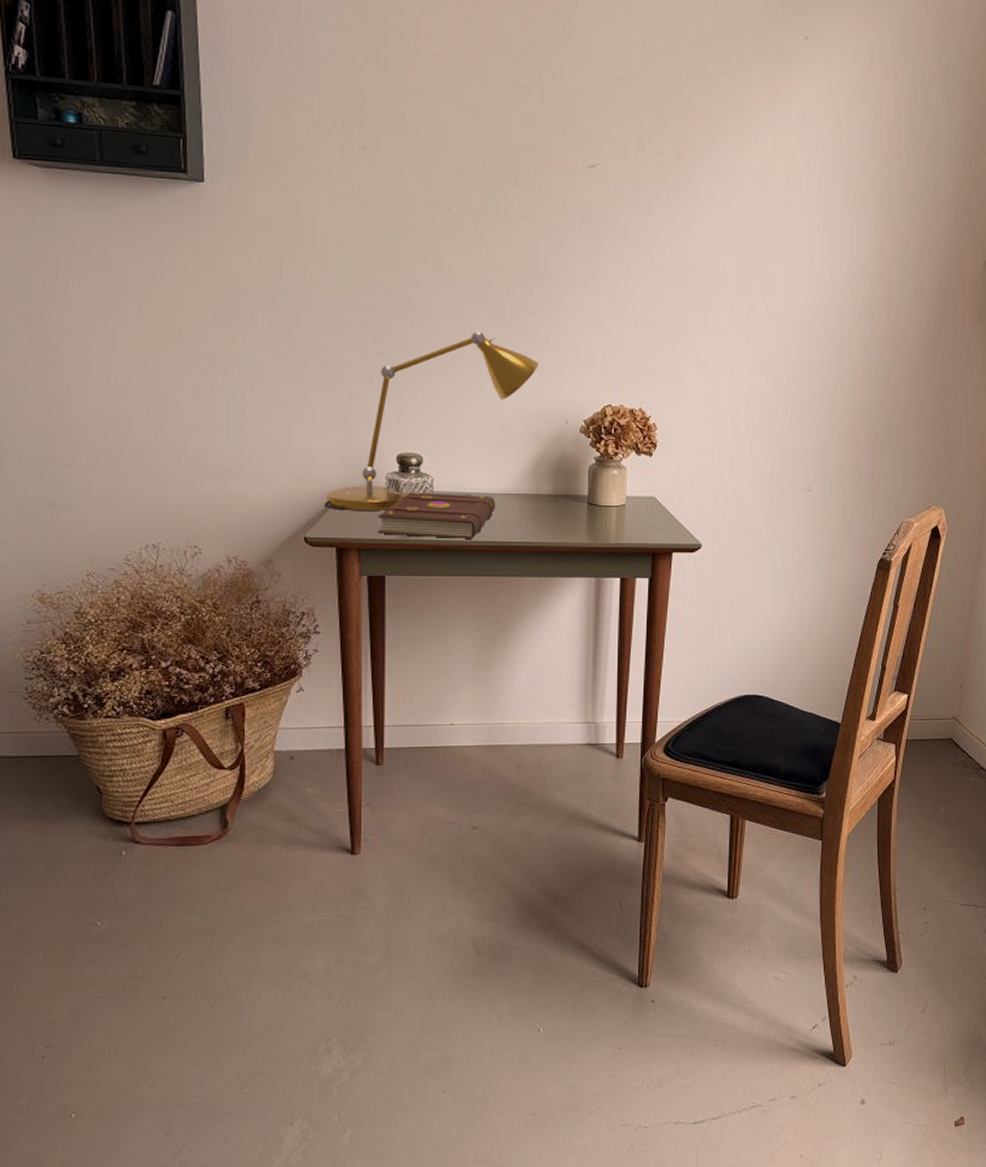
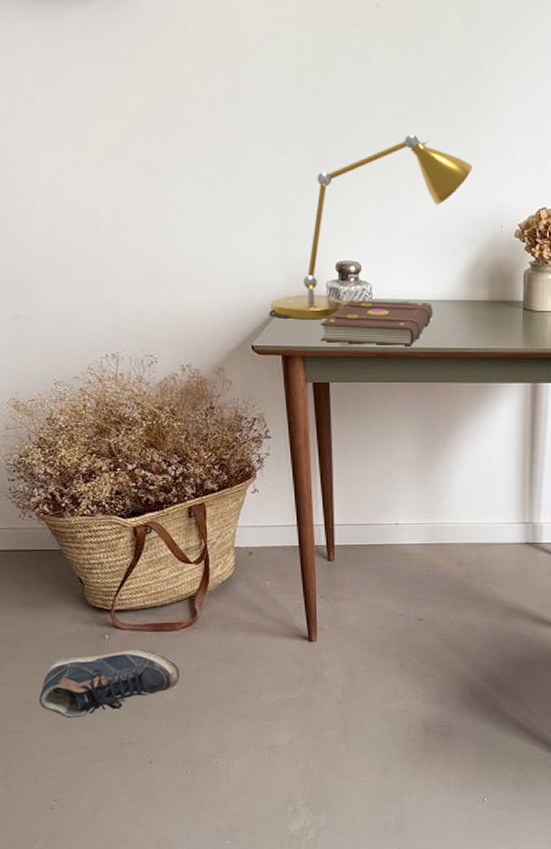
shoe: none [38,866,205,948] -> present [38,649,181,718]

